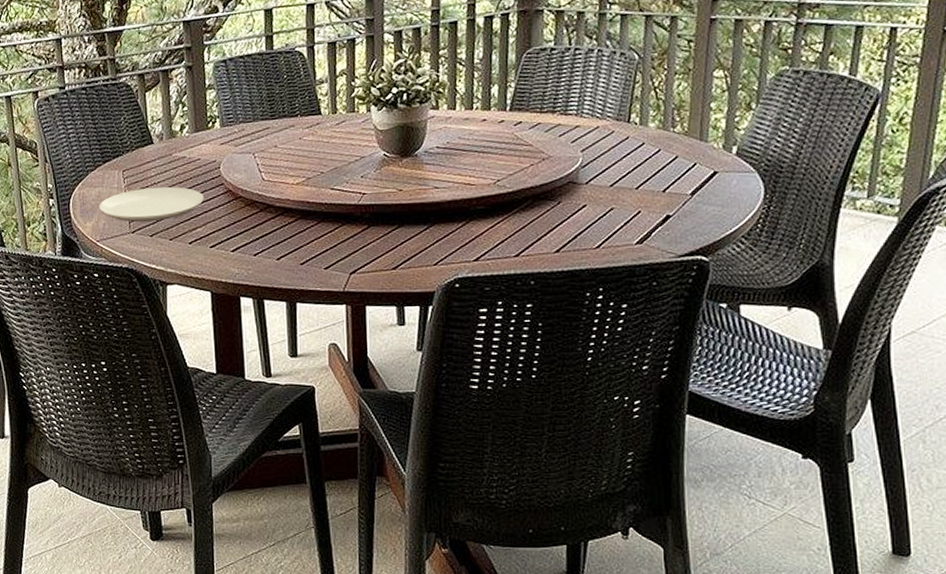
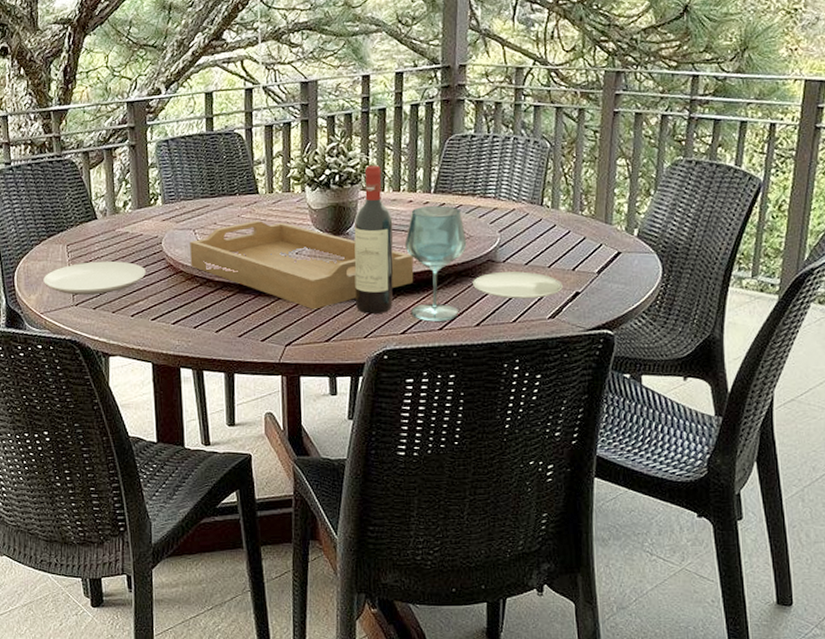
serving tray: none [249,143,488,236] -> present [190,221,414,310]
wine bottle: none [423,82,466,240] -> present [354,165,394,314]
wine glass: none [477,124,546,248] -> present [404,206,467,322]
plate: none [552,193,652,224] -> present [473,271,563,299]

